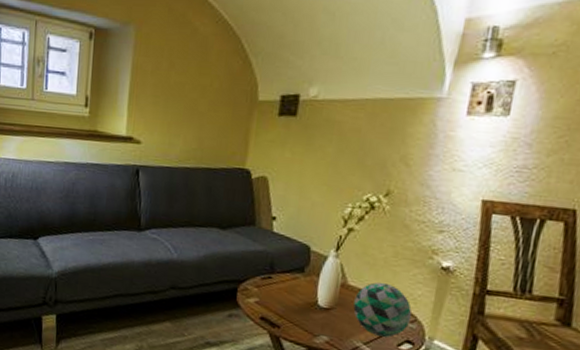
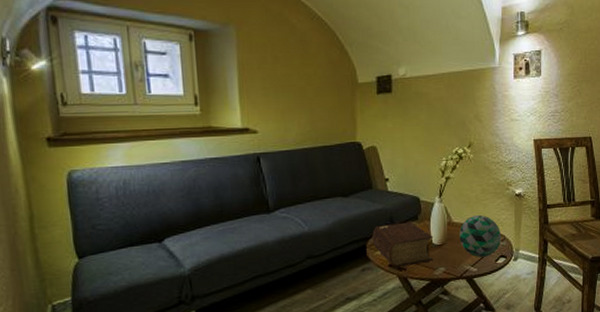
bible: none [245,269,320,326] -> present [372,222,434,268]

